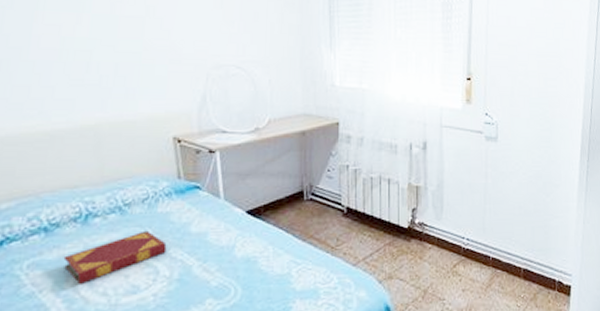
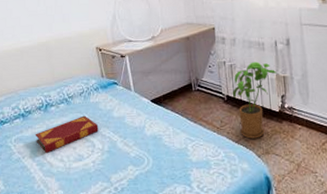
house plant: none [353,167,409,261] -> present [232,61,277,139]

